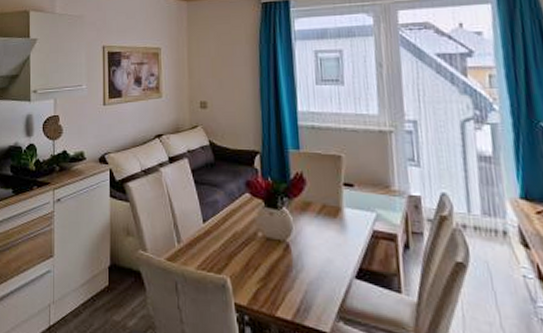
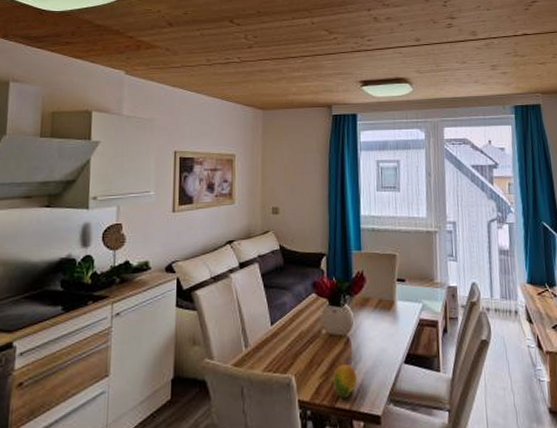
fruit: none [272,271,299,308] -> present [333,364,357,398]

